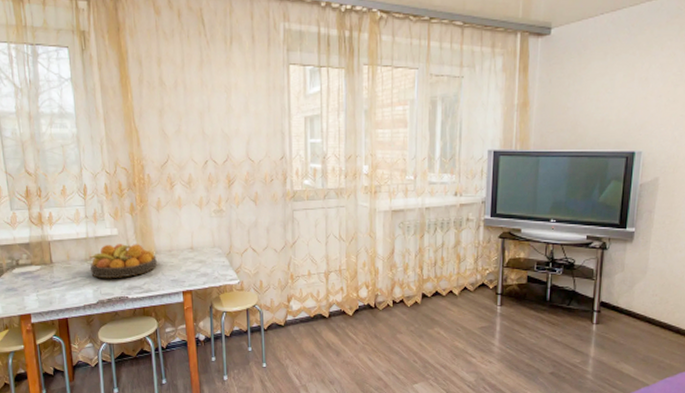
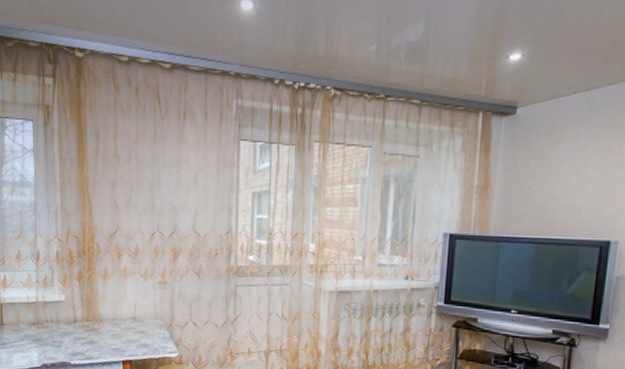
fruit bowl: present [90,244,157,279] -> none [38,310,100,344]

